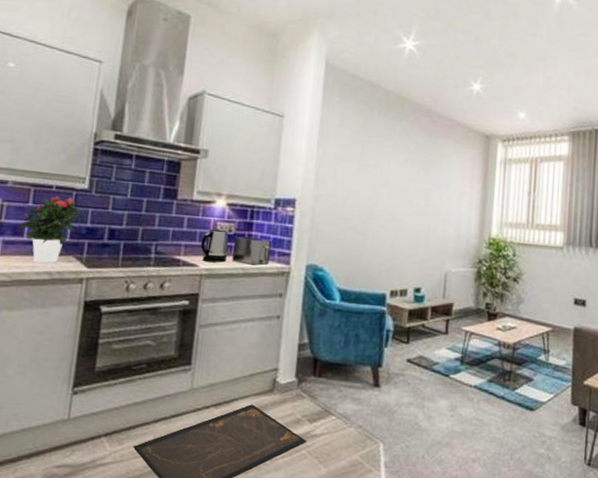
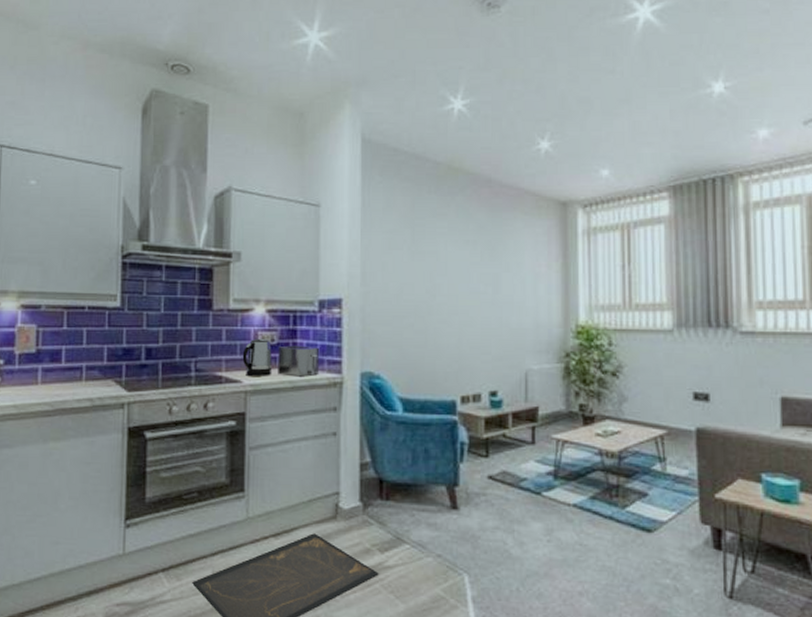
potted flower: present [18,196,85,264] -> none [54,317,120,390]

